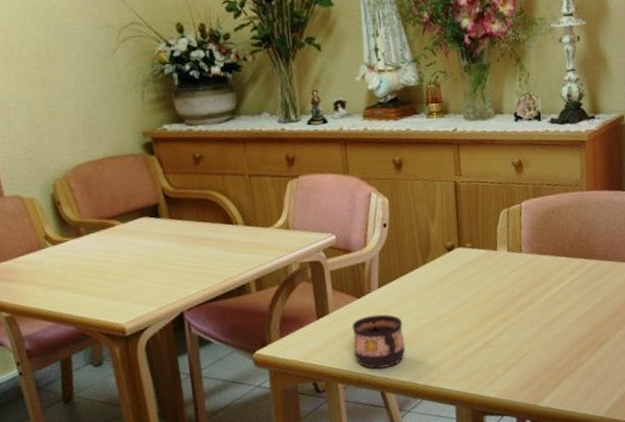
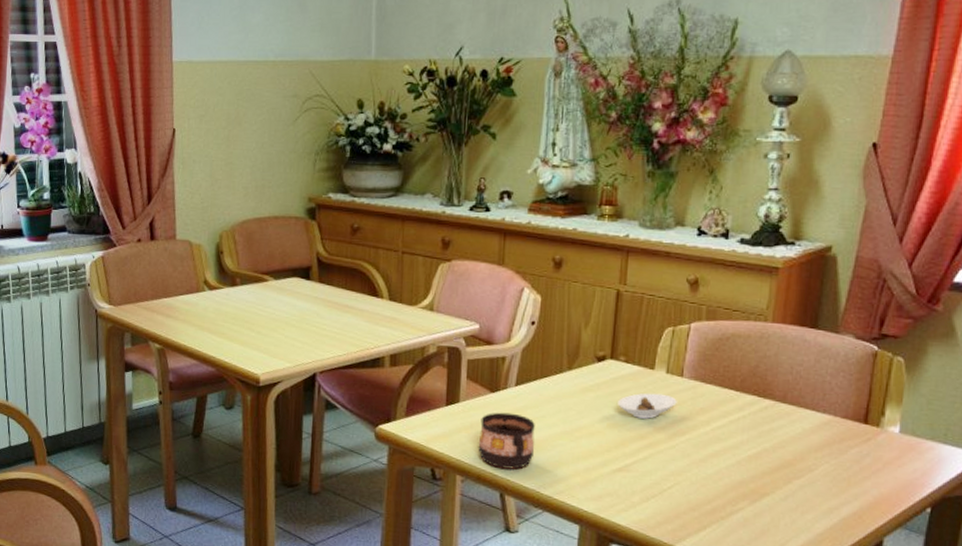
saucer: none [471,271,521,298] -> present [618,393,677,419]

